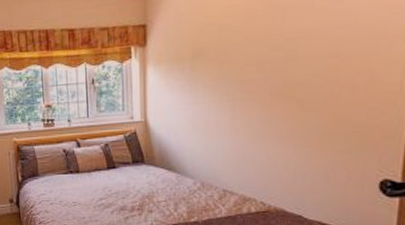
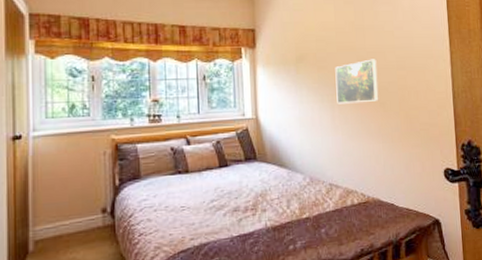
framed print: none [239,46,298,104] -> present [335,59,379,104]

